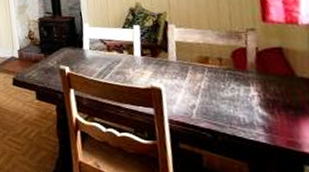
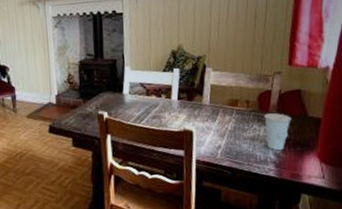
cup: none [241,72,276,114] -> present [264,113,292,151]

